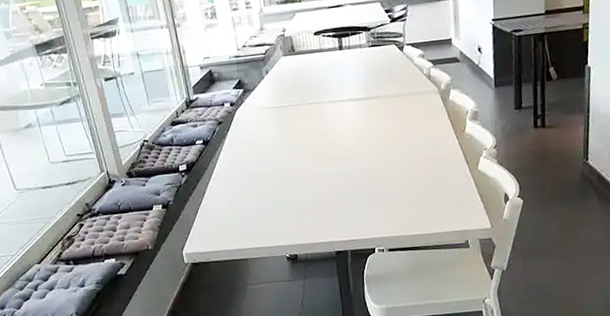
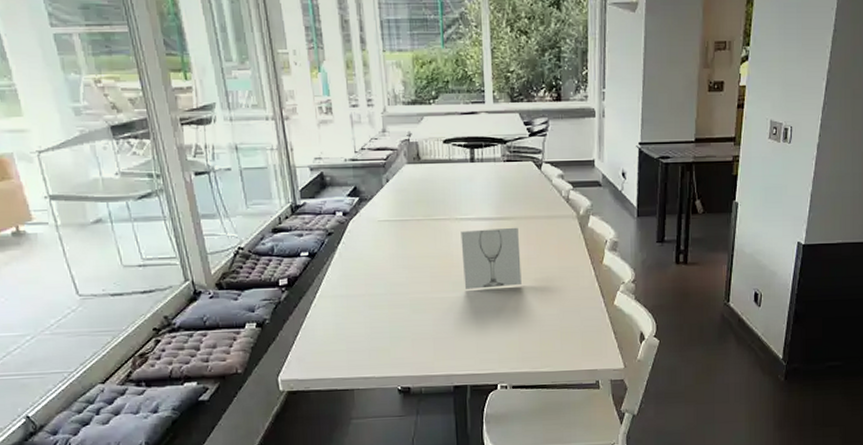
glass: none [334,105,392,164] -> present [460,227,522,289]

